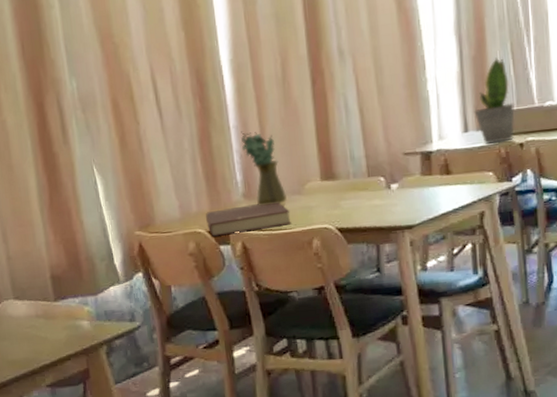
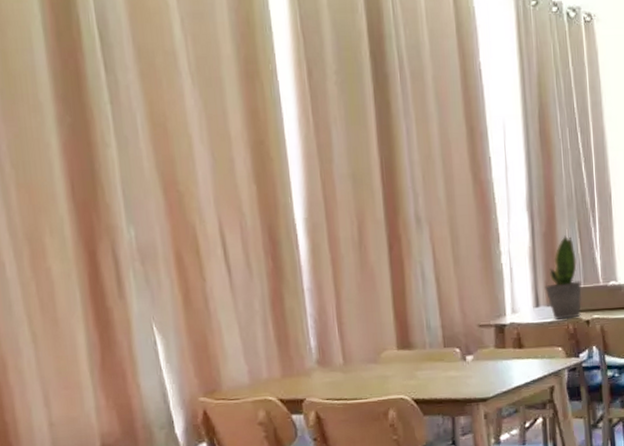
book: present [205,202,291,237] -> none [276,370,367,405]
vase: present [241,131,287,207] -> none [315,294,363,376]

